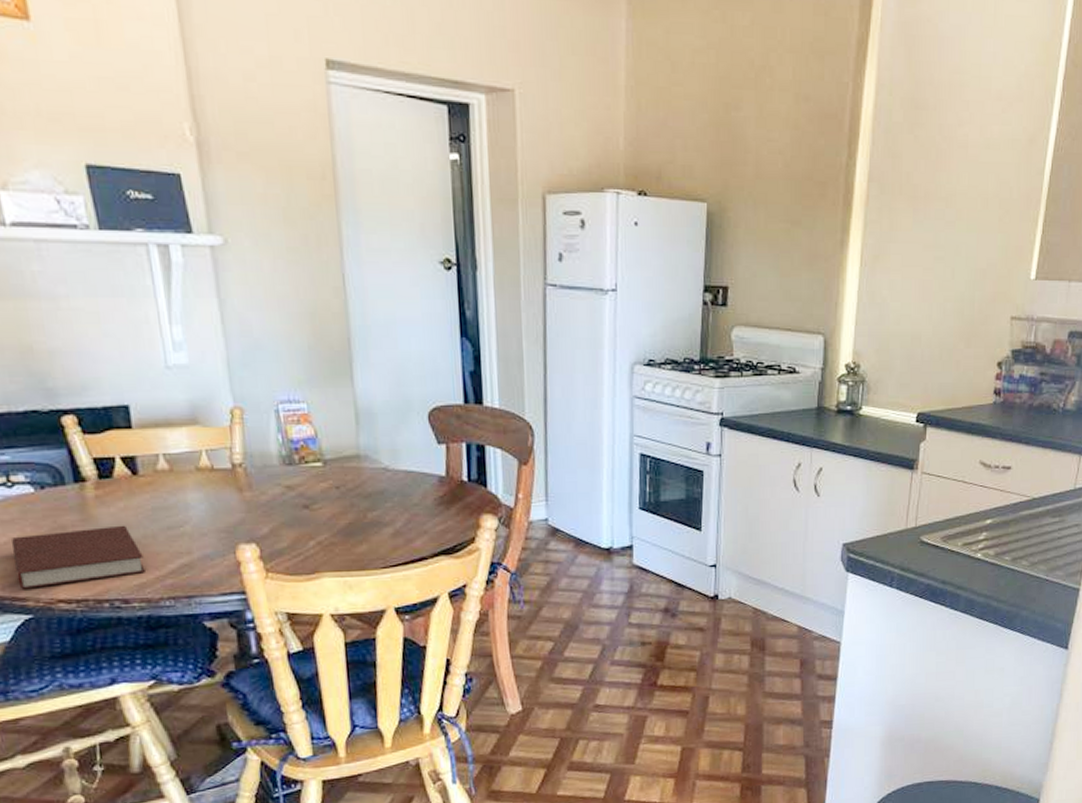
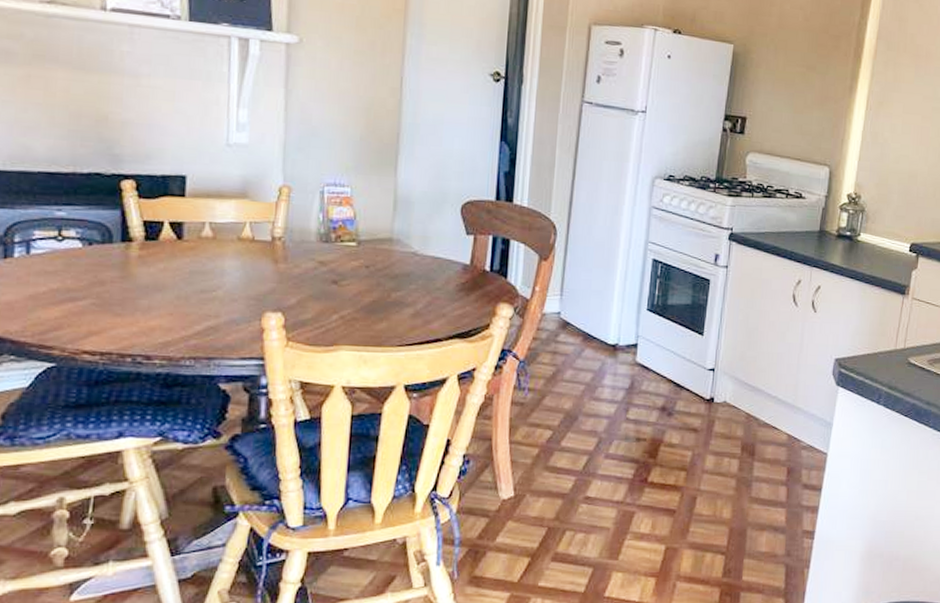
notebook: present [12,525,145,589] -> none [48,285,173,338]

